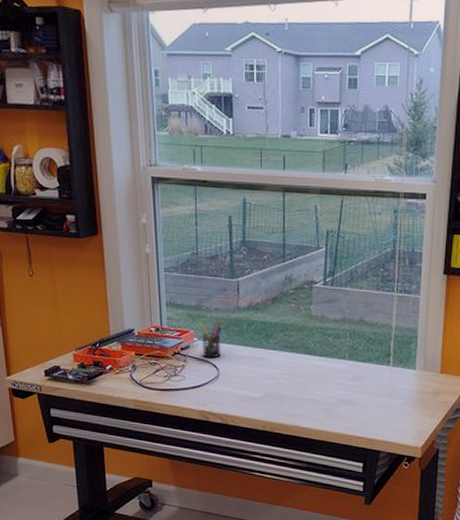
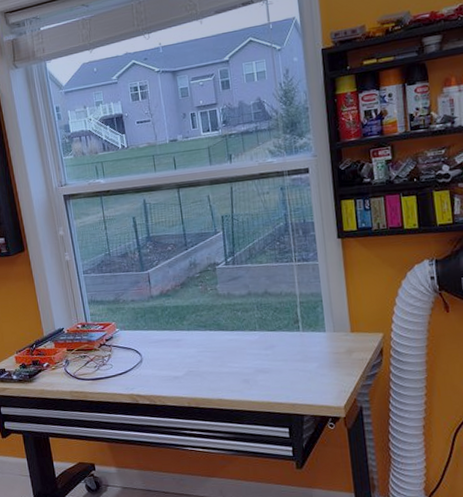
pen holder: present [199,321,222,358] -> none [118,311,141,346]

